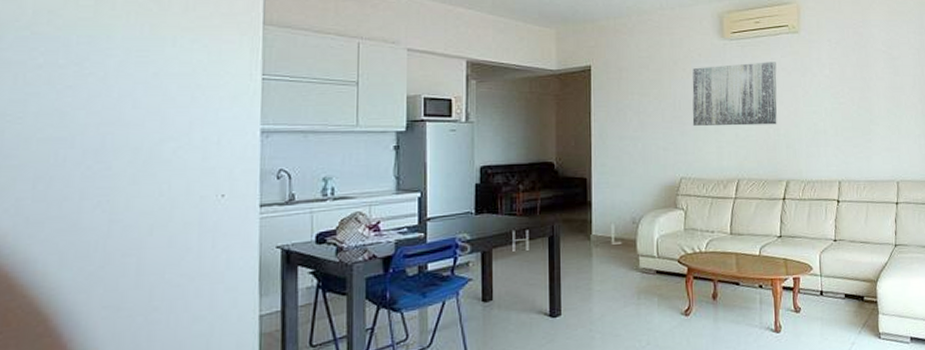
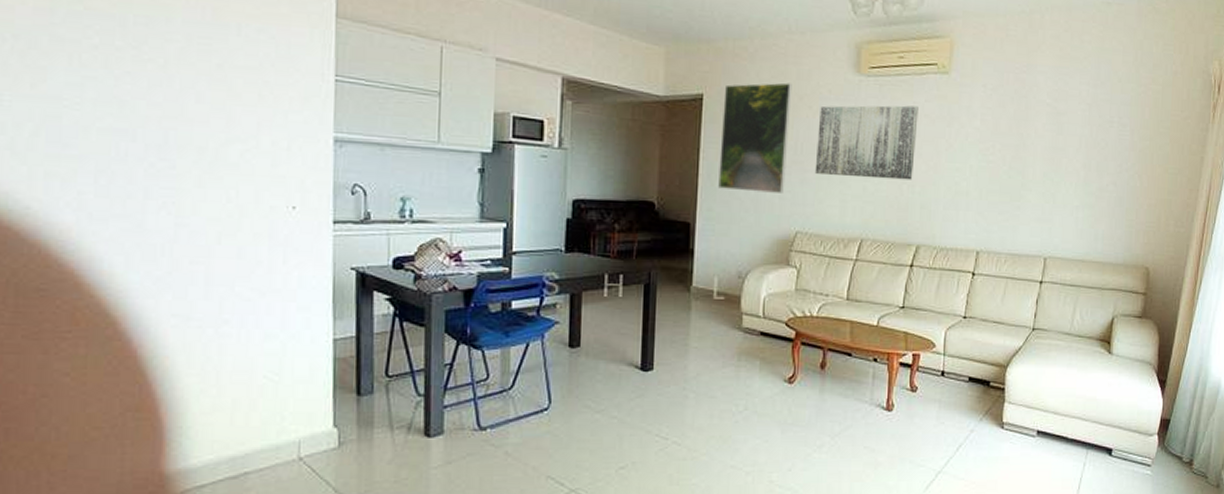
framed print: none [608,50,668,146] -> present [718,82,792,193]

